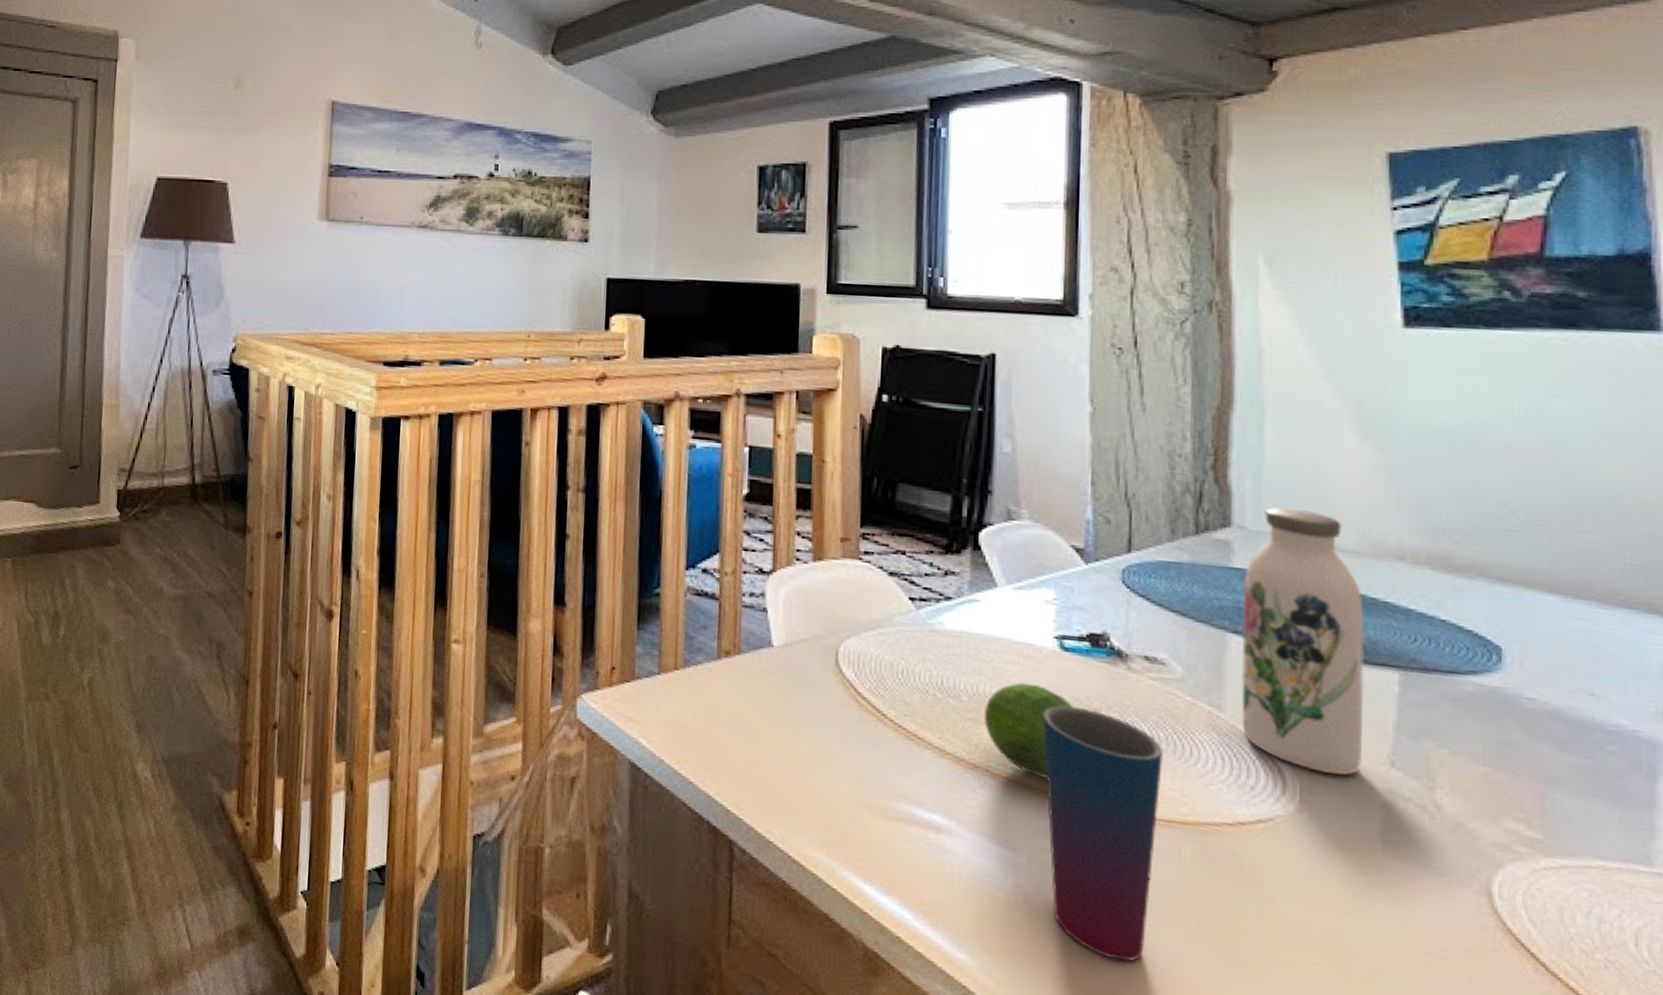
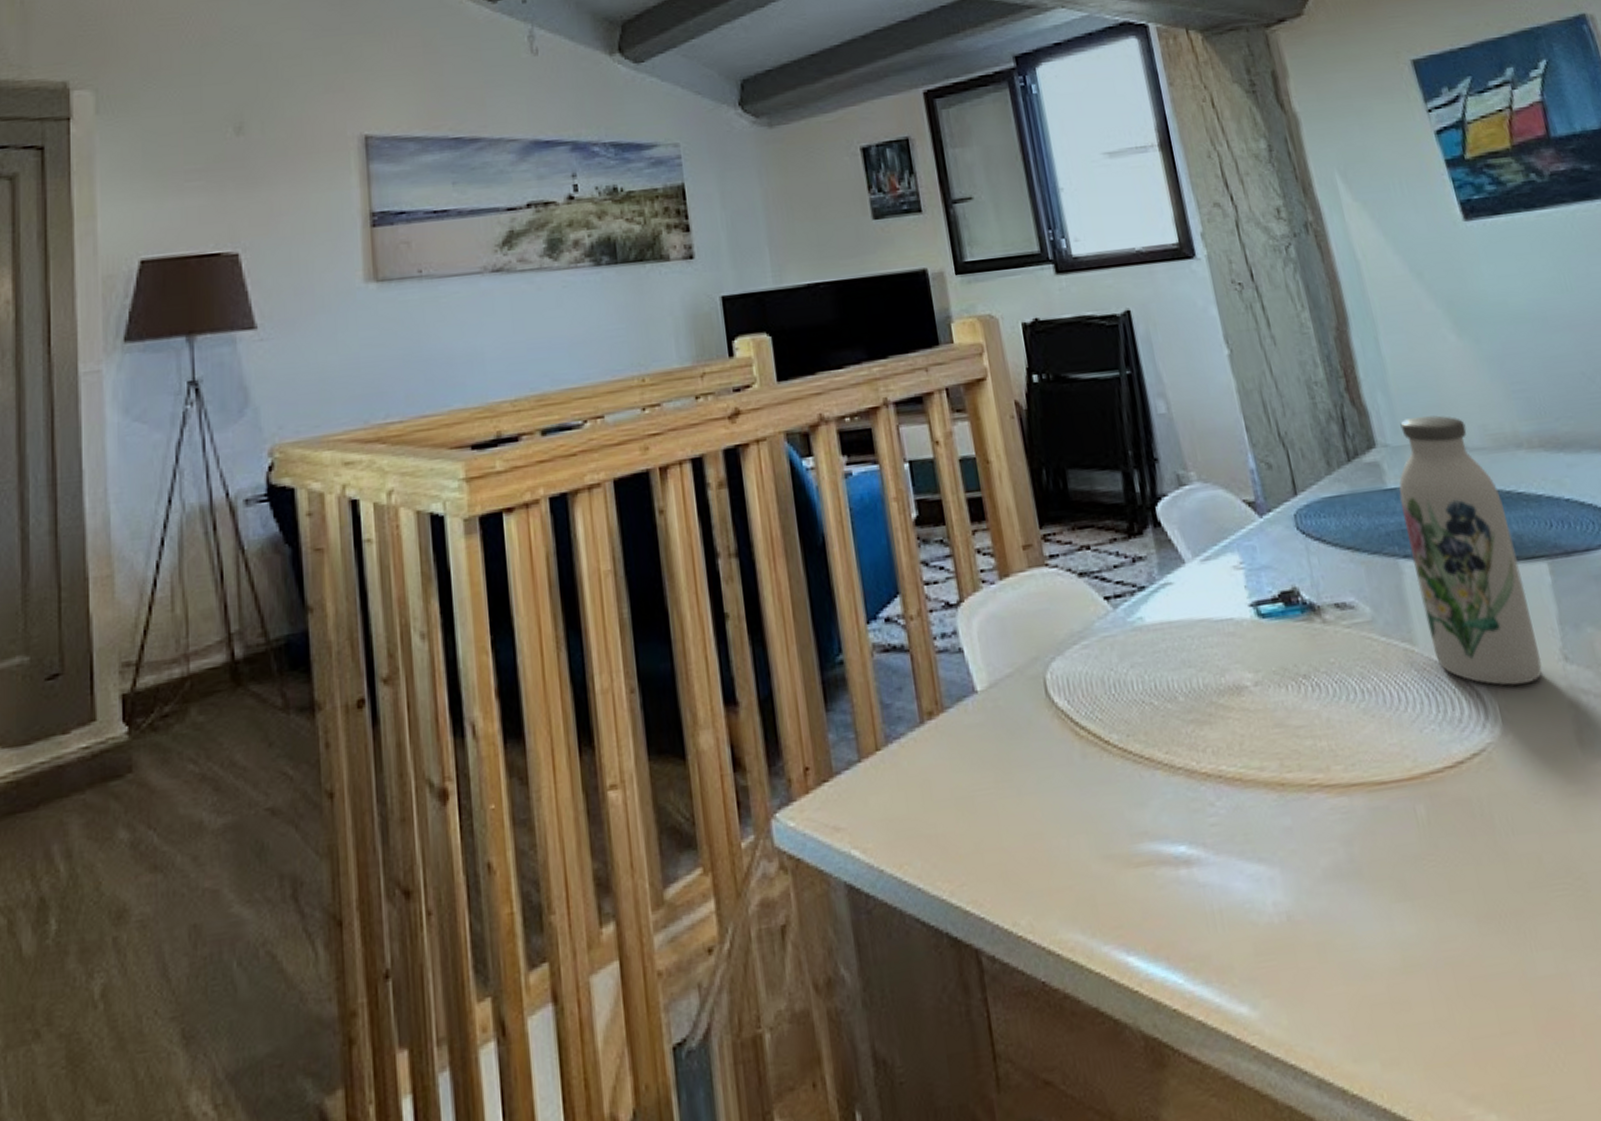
fruit: present [984,682,1074,778] -> none [1202,663,1285,770]
cup: present [1043,705,1163,962] -> none [1258,676,1411,959]

